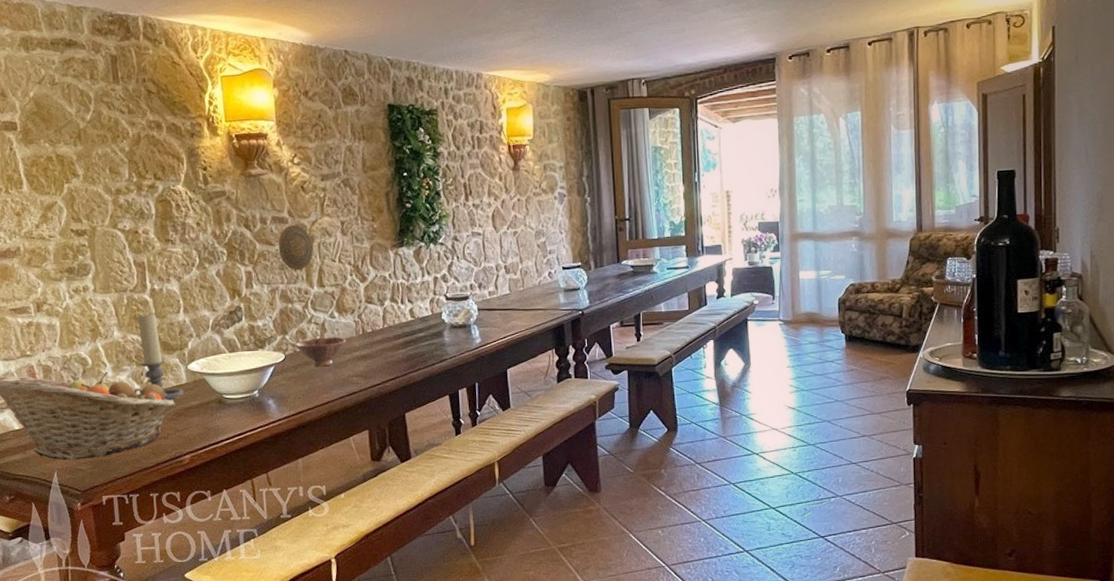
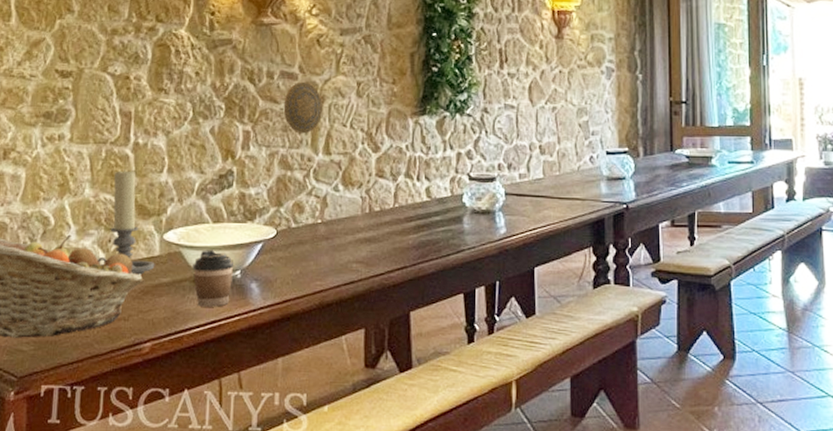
coffee cup: none [216,375,252,423] -> present [192,249,235,307]
bowl: present [294,336,346,367] -> none [289,213,349,248]

